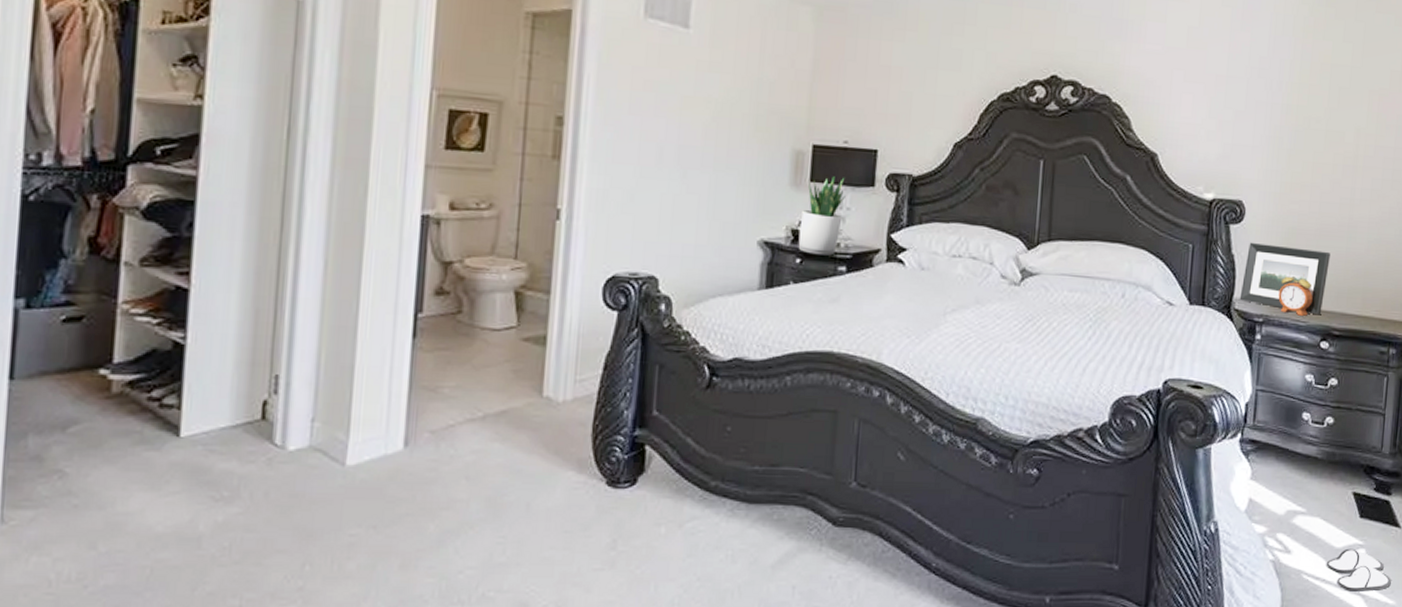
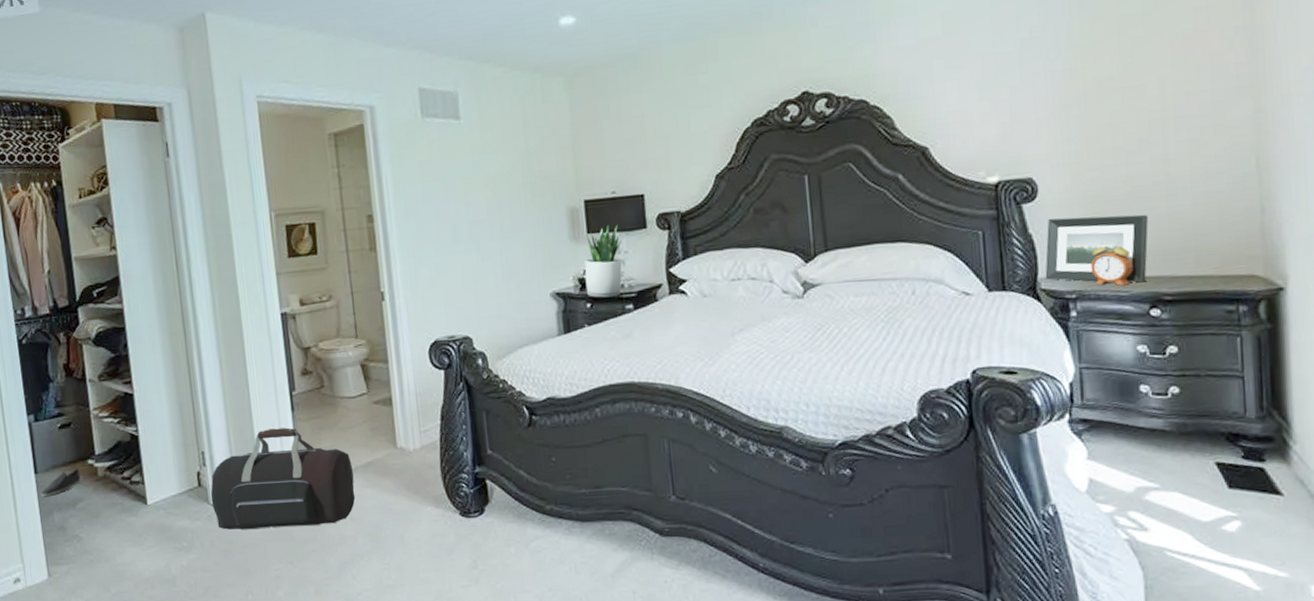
shoe: none [13,378,84,413] -> present [41,468,81,497]
duffel bag: none [276,356,481,482] -> present [210,427,356,530]
slippers: present [1326,548,1391,592] -> none [1193,521,1280,566]

